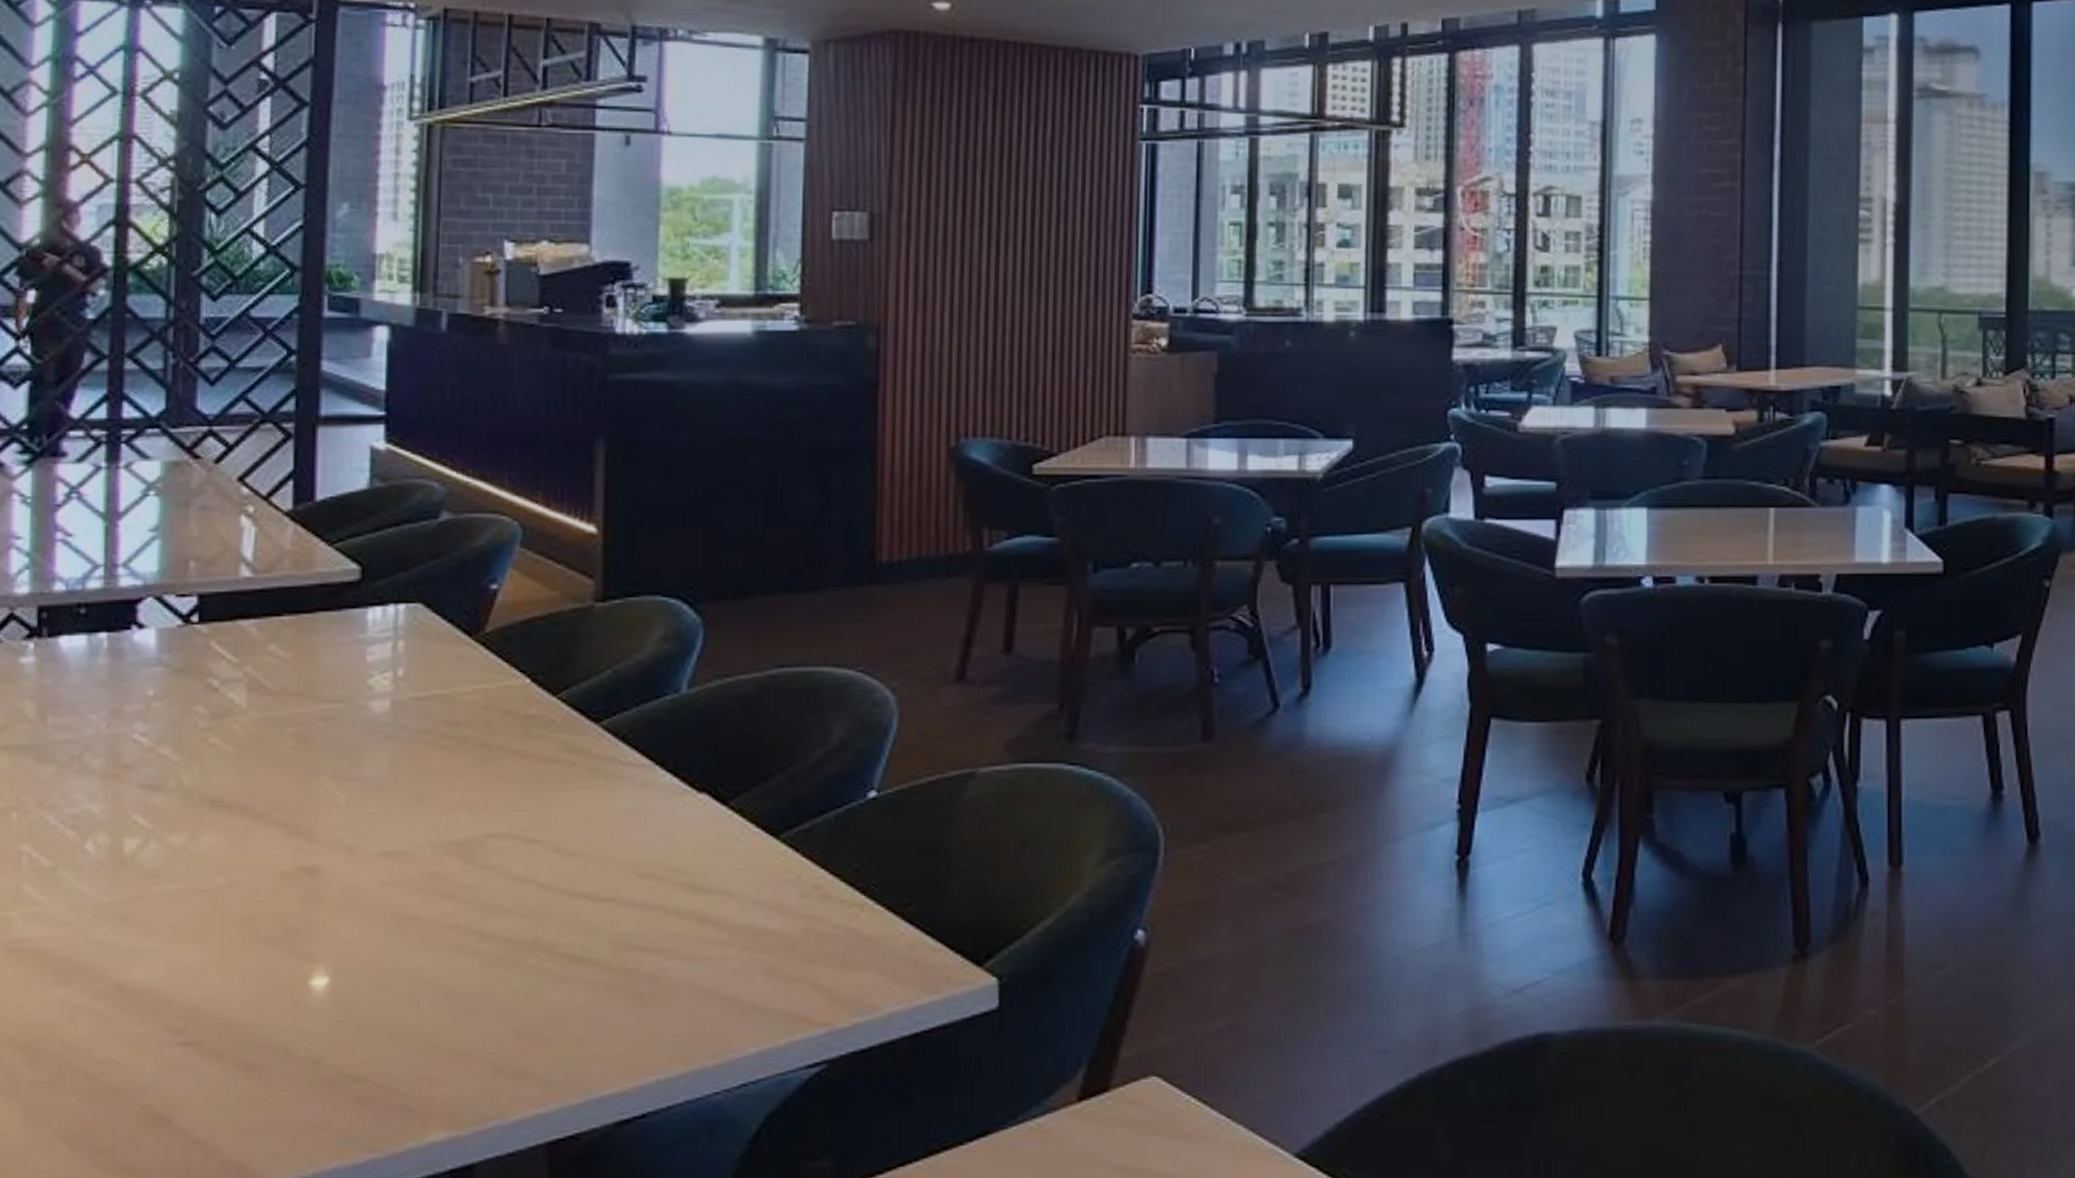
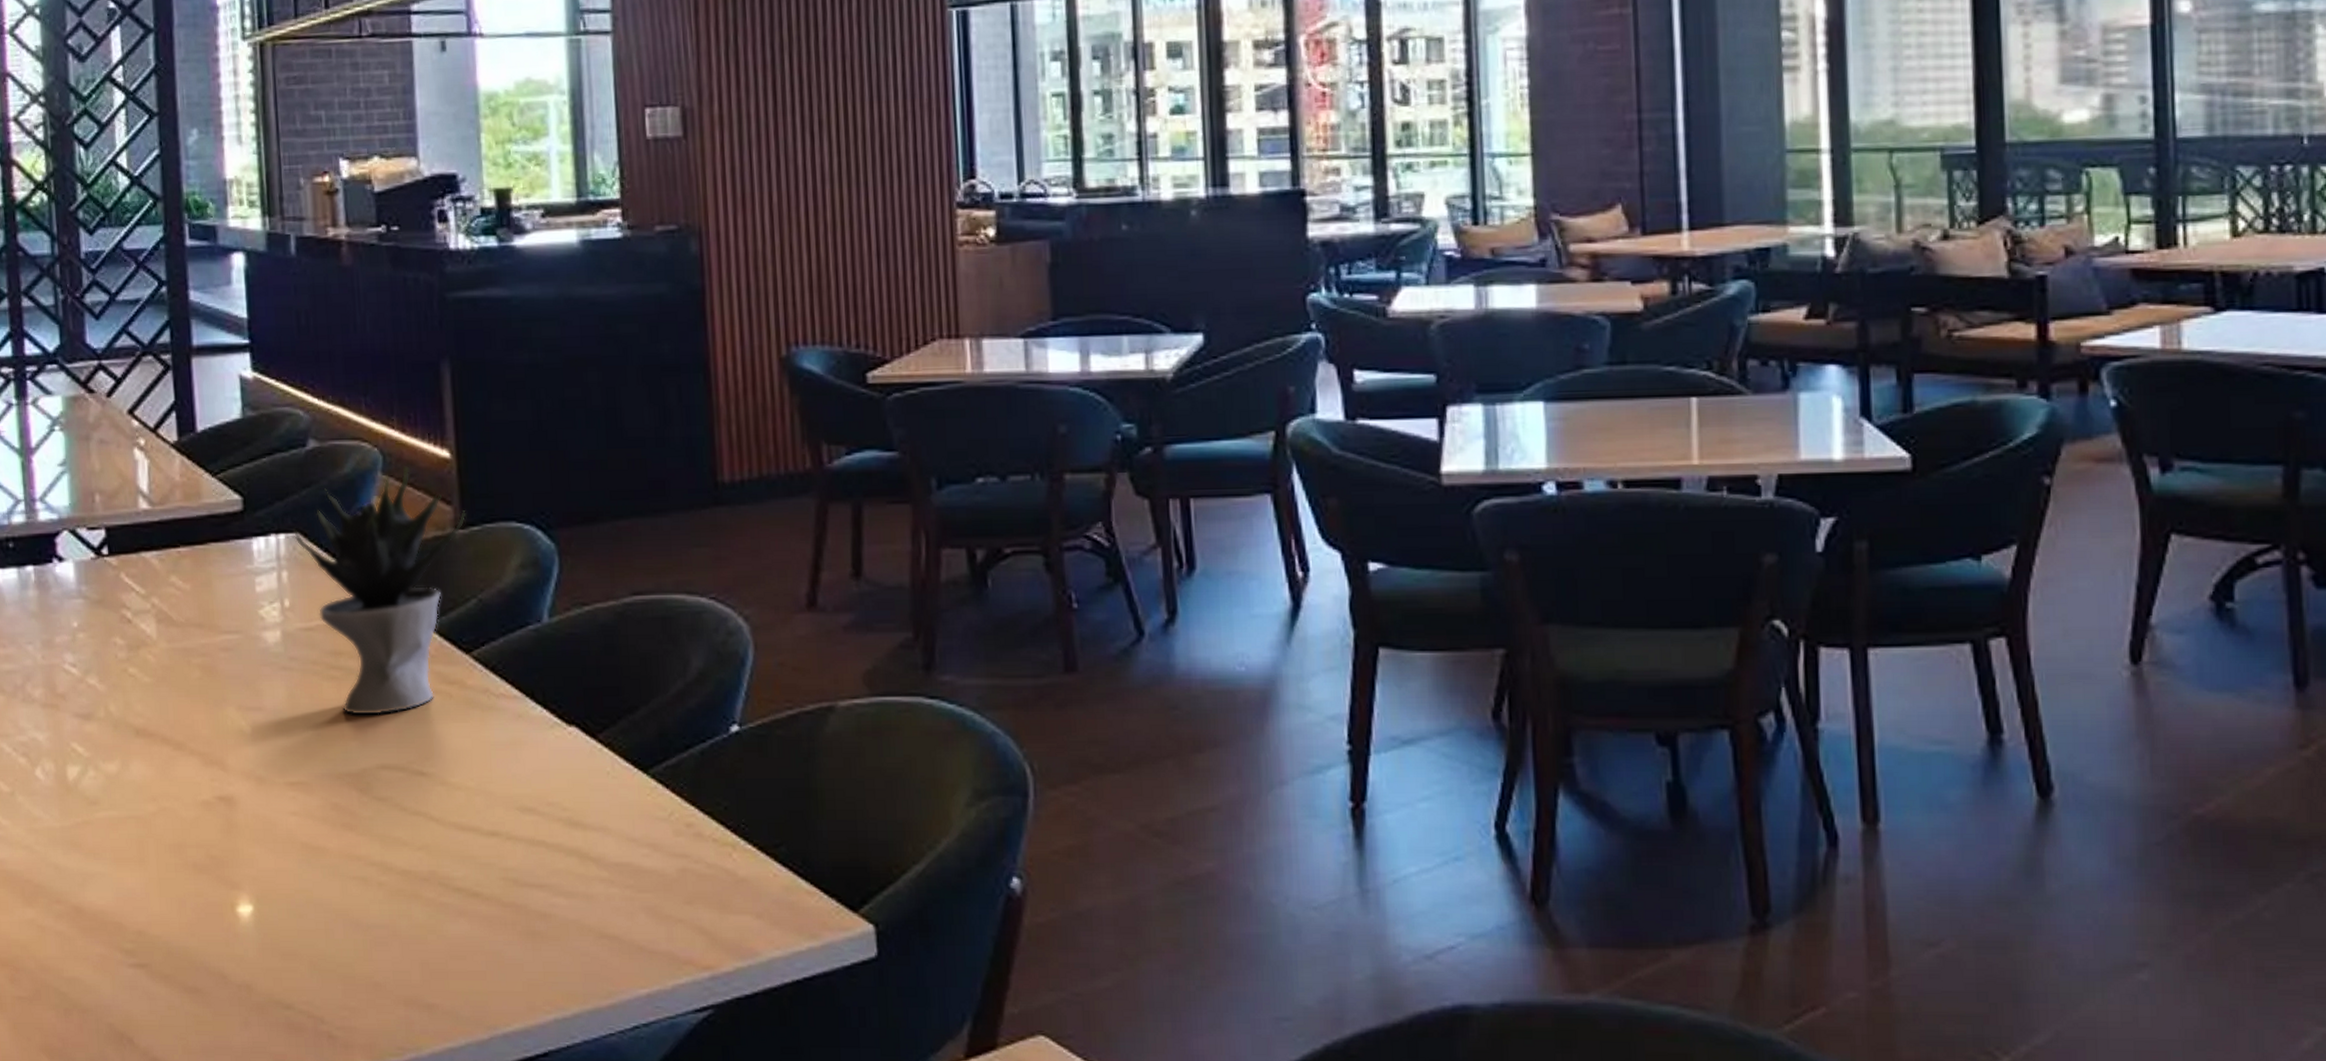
potted plant: none [416,540,609,785] -> present [294,466,466,716]

